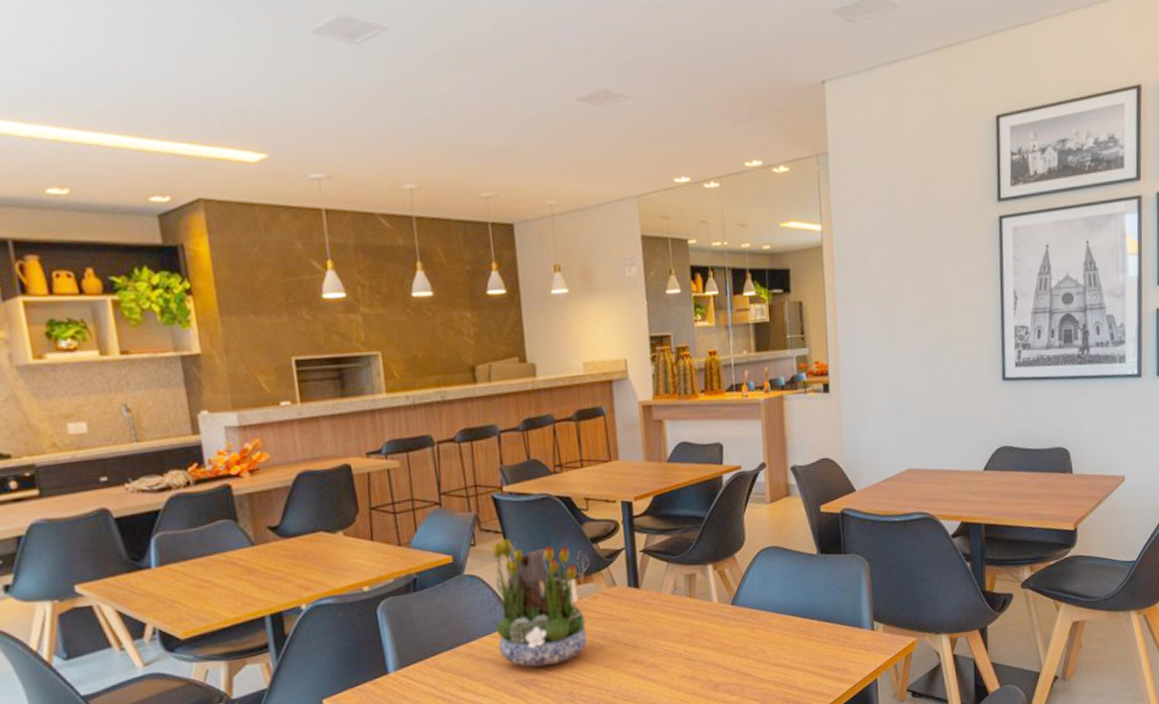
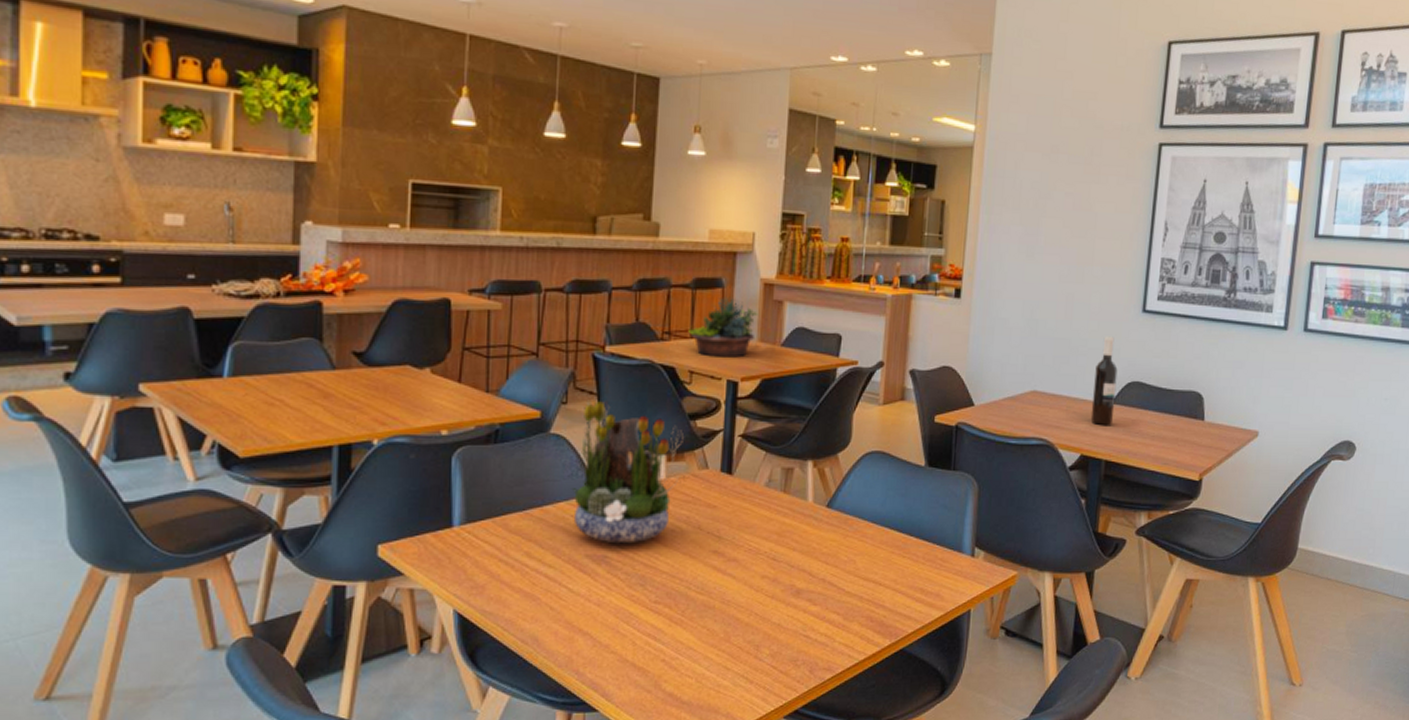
succulent planter: none [578,423,641,482] -> present [688,296,758,358]
wine bottle: none [964,407,988,492] -> present [1090,336,1118,426]

